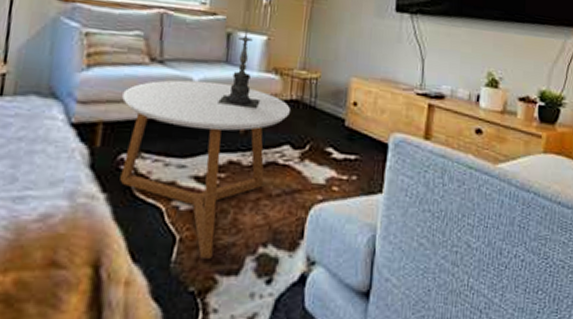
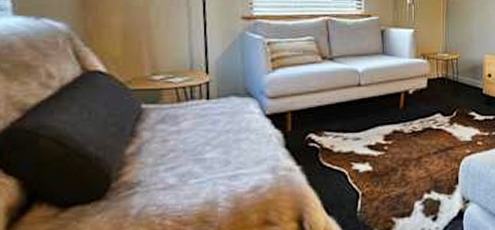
coffee table: present [120,79,290,259] -> none [304,70,438,207]
candle holder: present [218,27,261,109] -> none [380,24,414,89]

